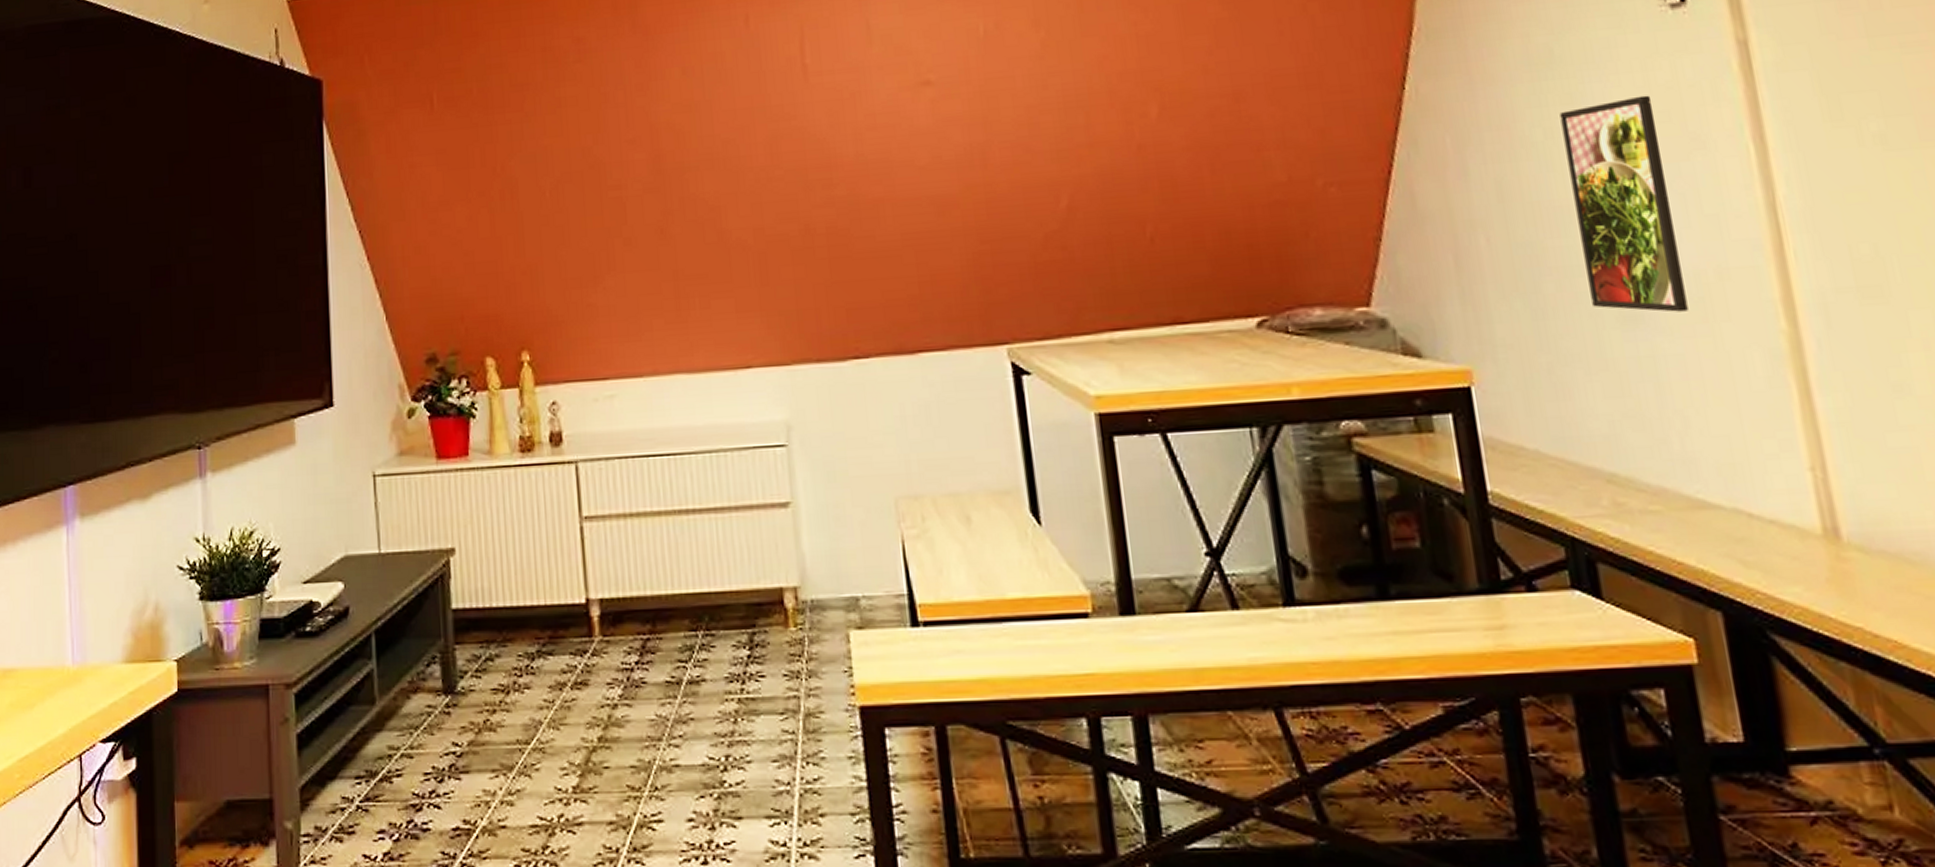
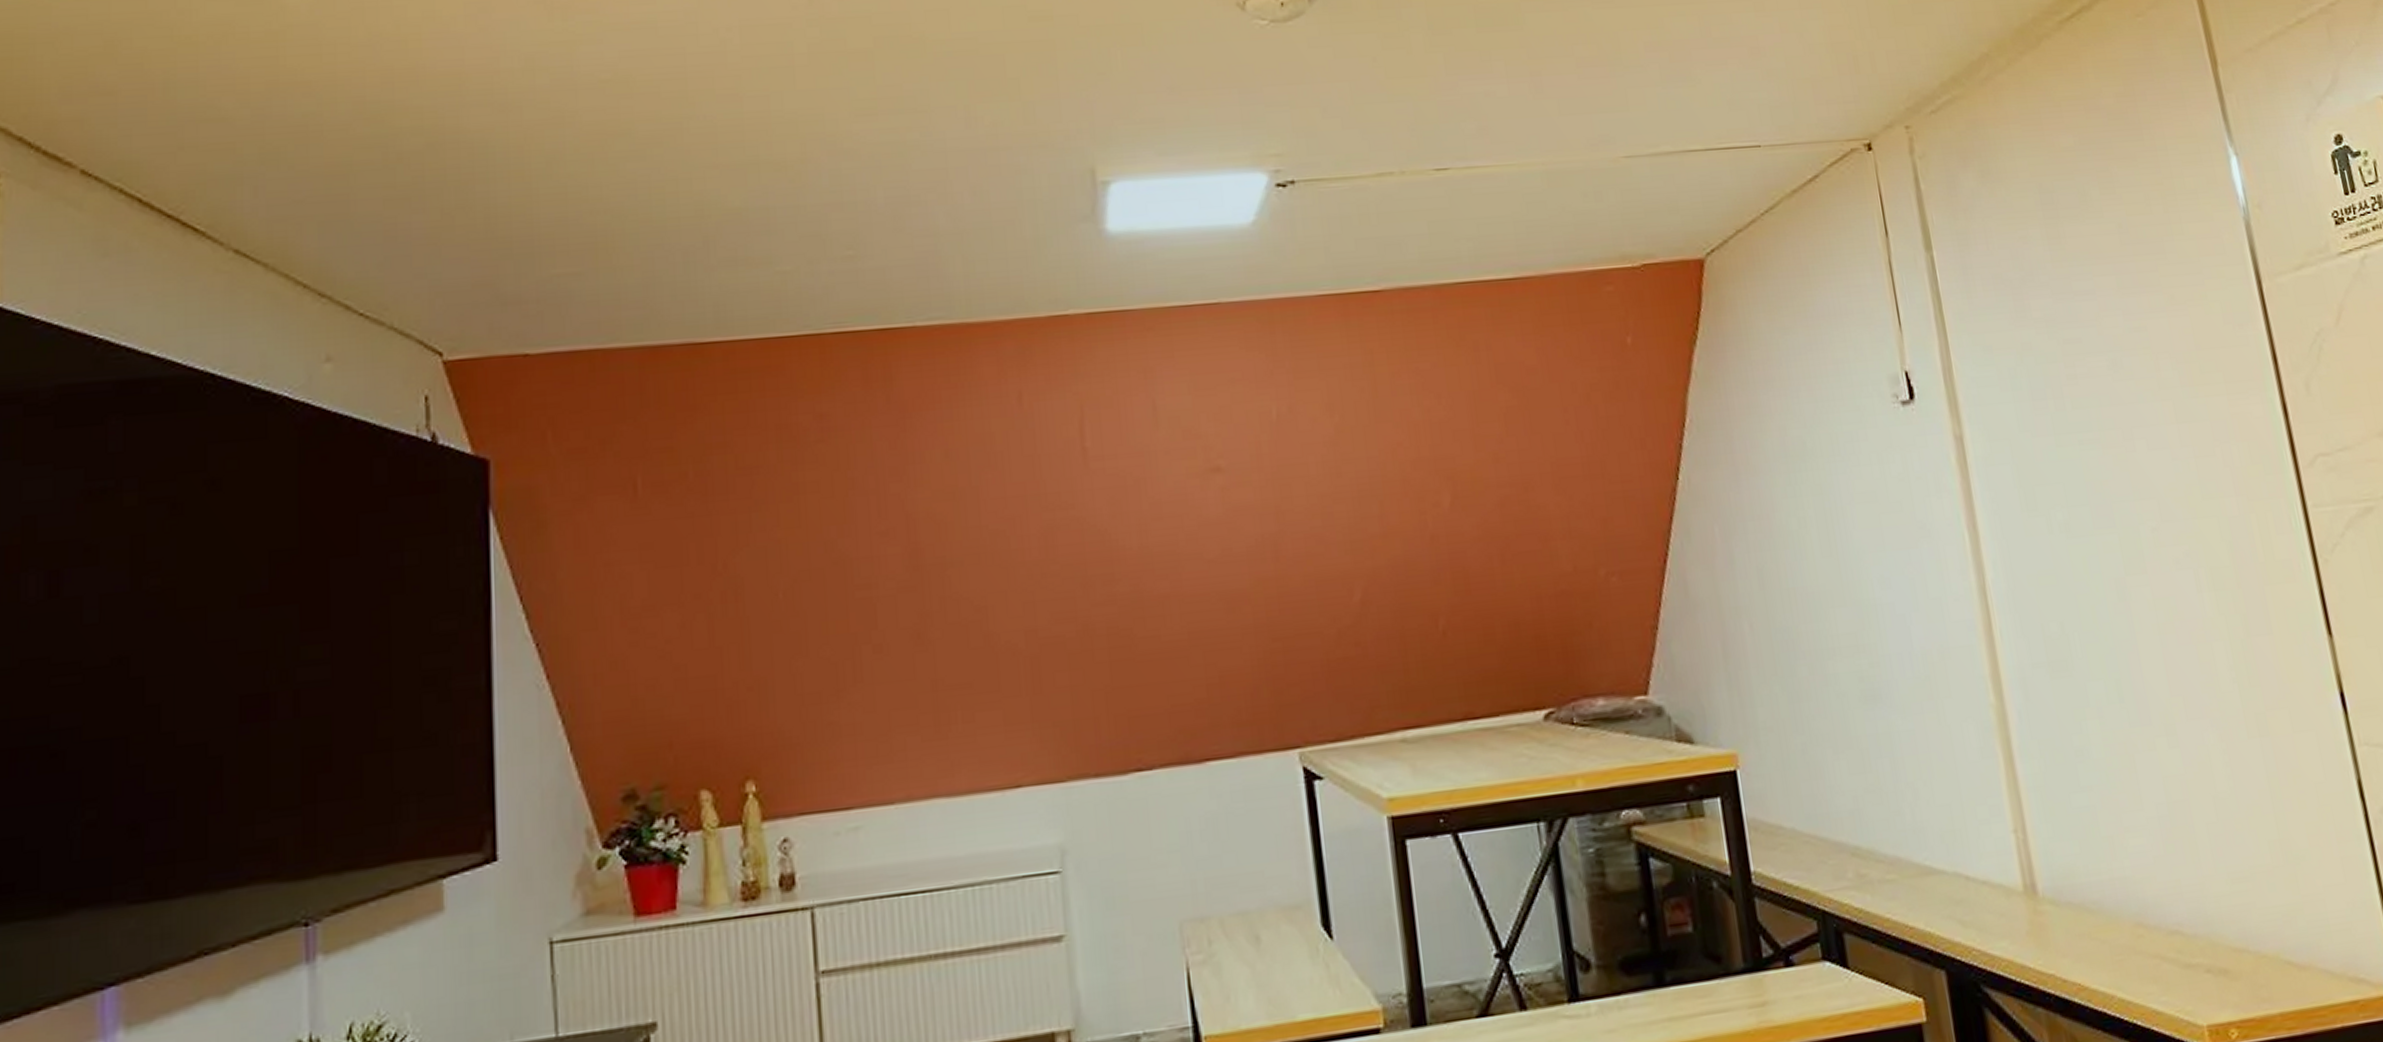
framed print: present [1559,95,1688,312] -> none [1811,486,1917,691]

